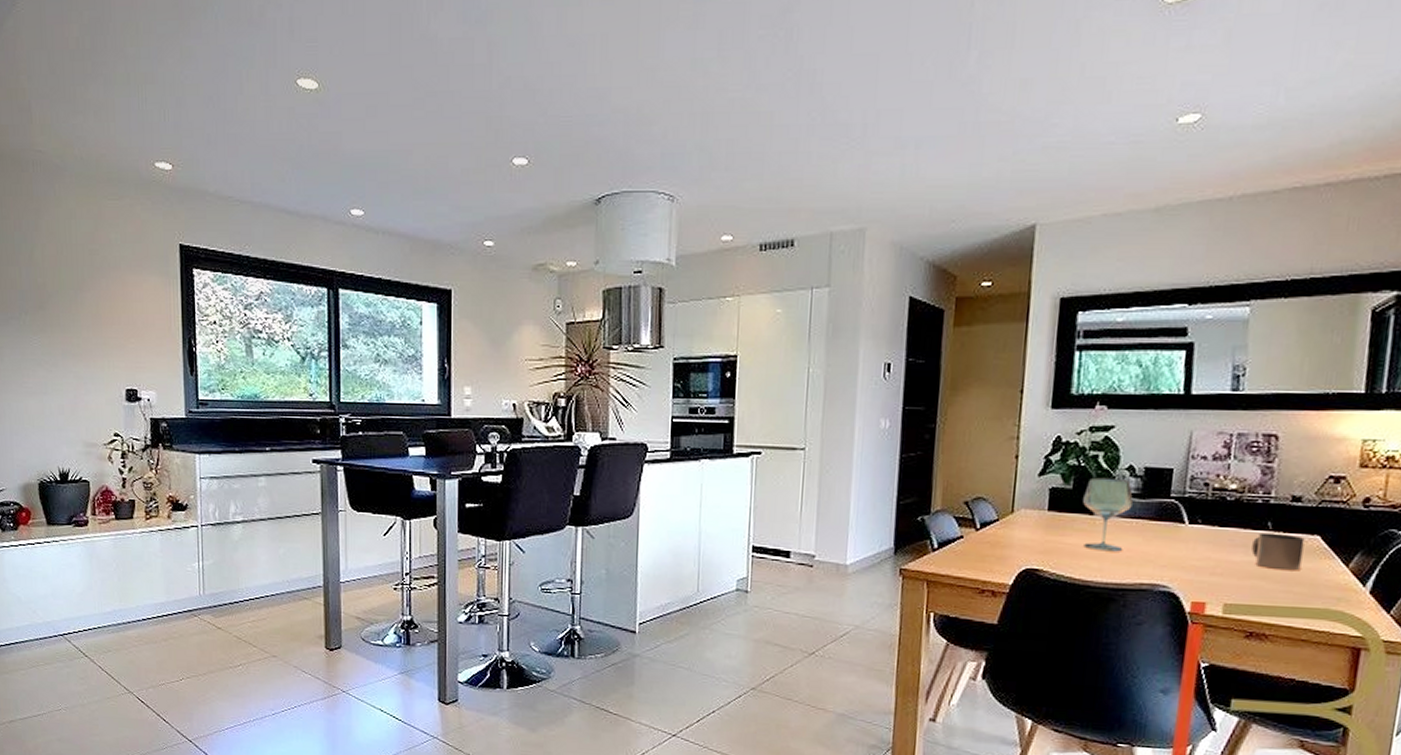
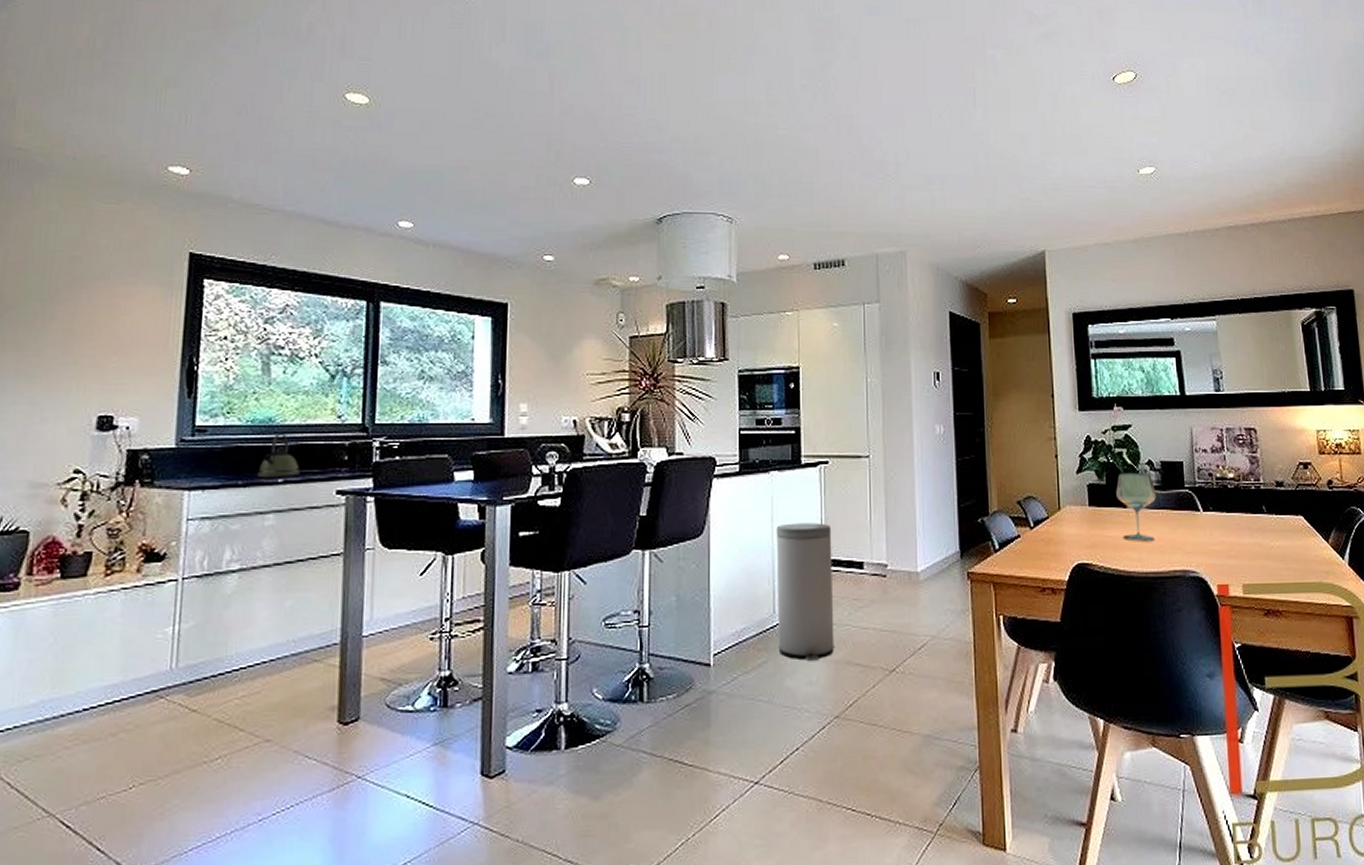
kettle: none [248,408,284,446] -> present [256,434,302,477]
pedal bin: none [700,510,760,638] -> present [776,522,835,662]
mug: present [1251,532,1305,571] -> none [1254,515,1294,550]

